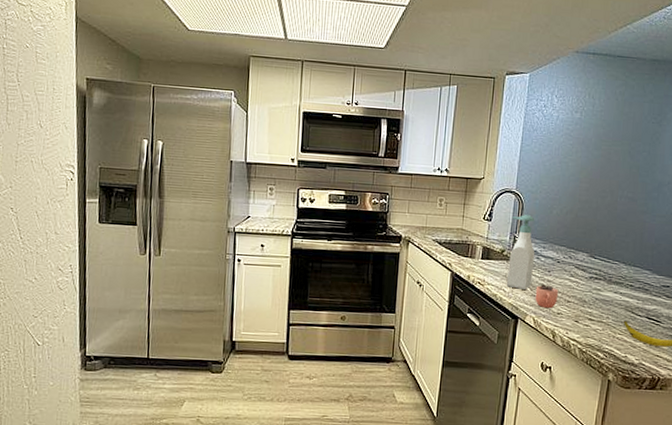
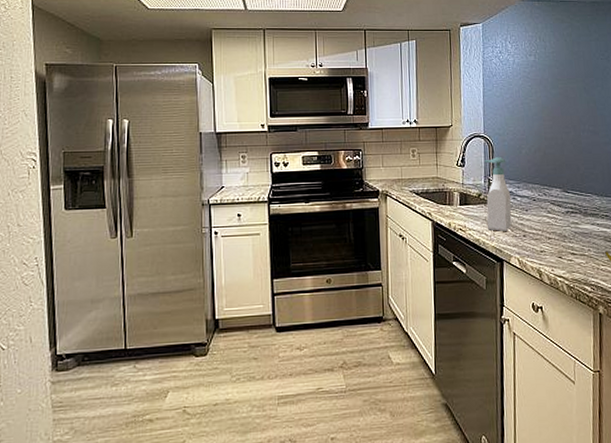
cocoa: present [535,273,559,309] -> none [516,212,539,248]

